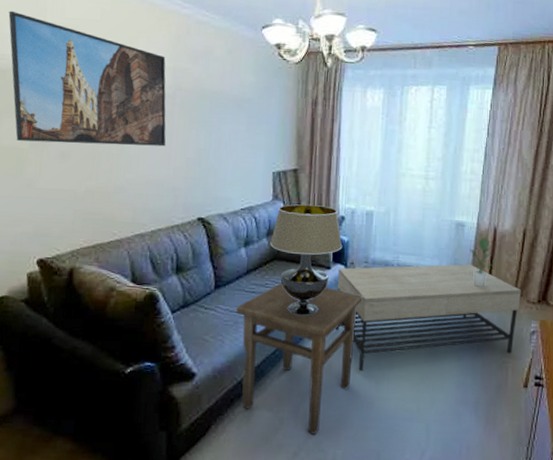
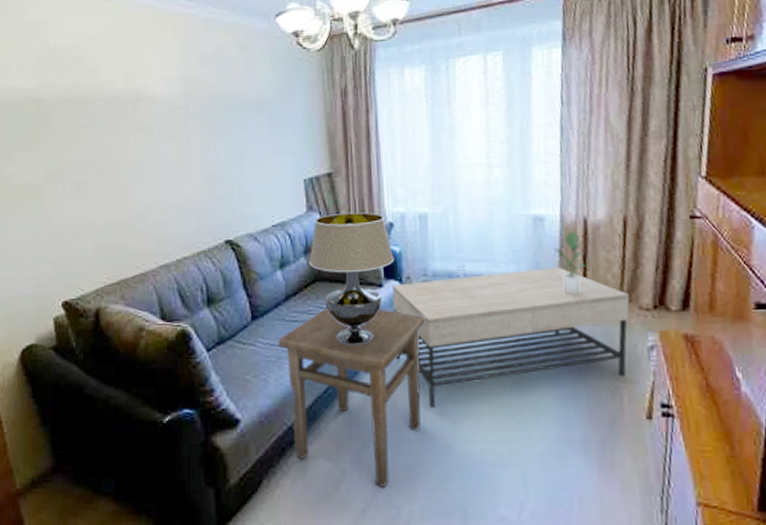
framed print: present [8,10,166,147] -> none [12,39,184,176]

